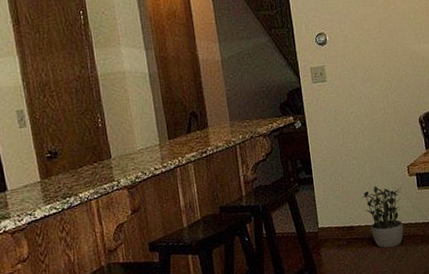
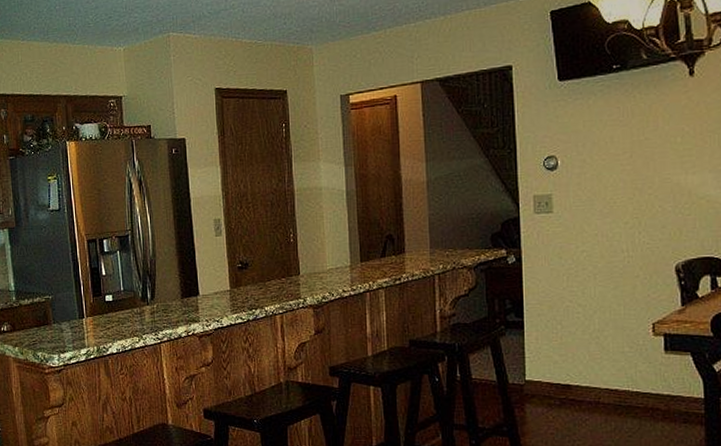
potted plant: present [360,185,404,248] -> none [584,341,642,418]

